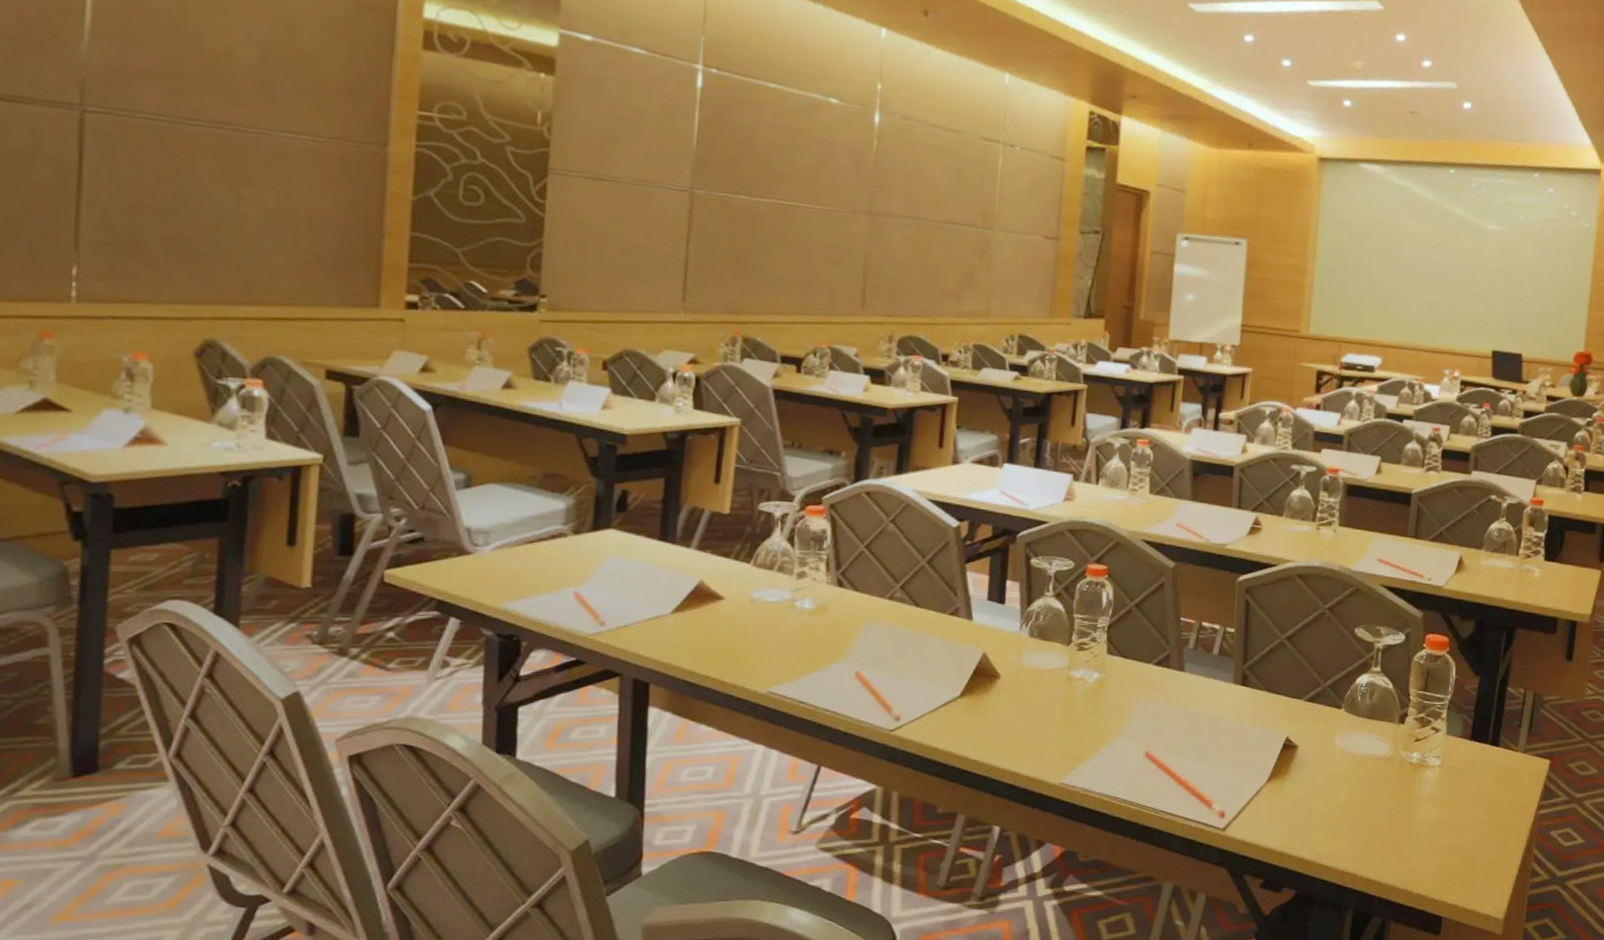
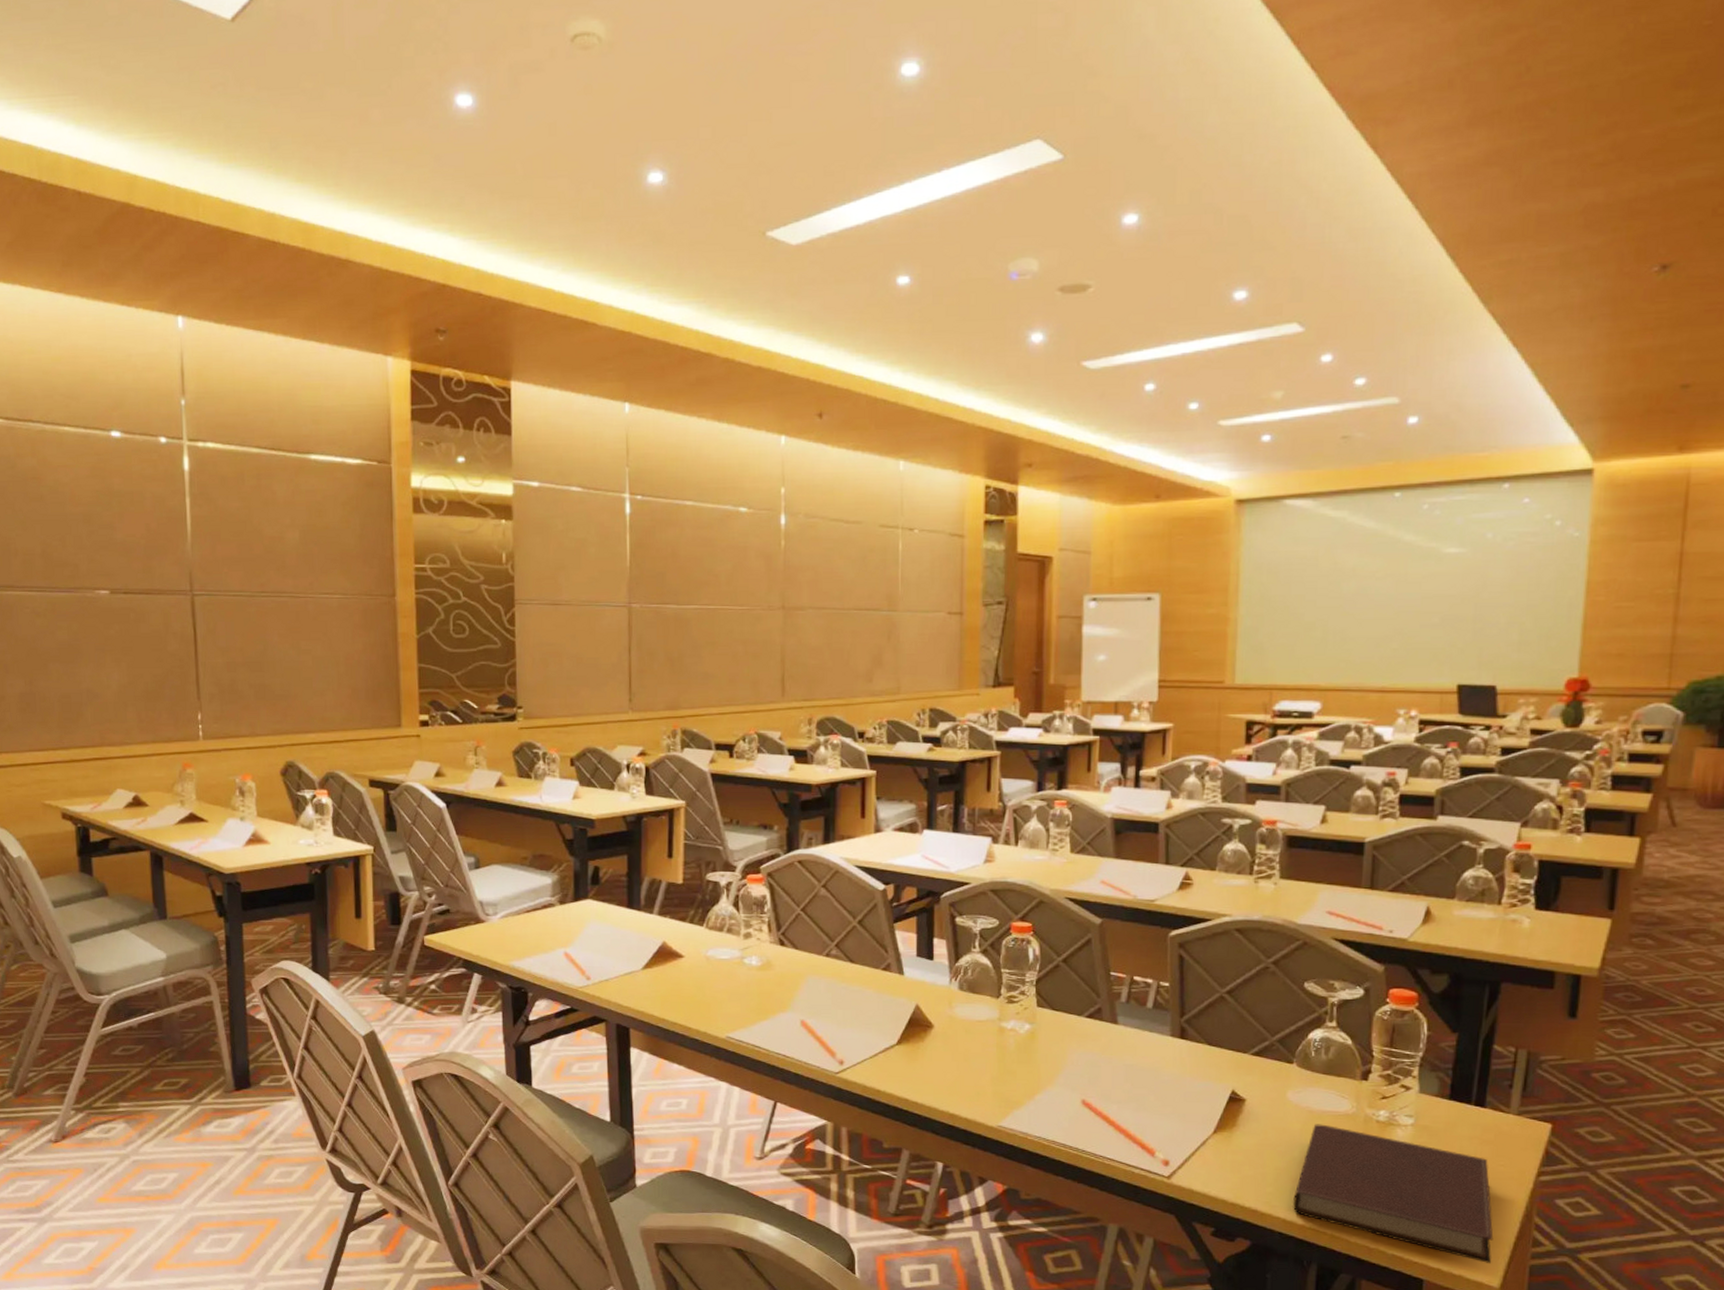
notebook: none [1335,768,1501,896] -> present [1293,1124,1494,1263]

